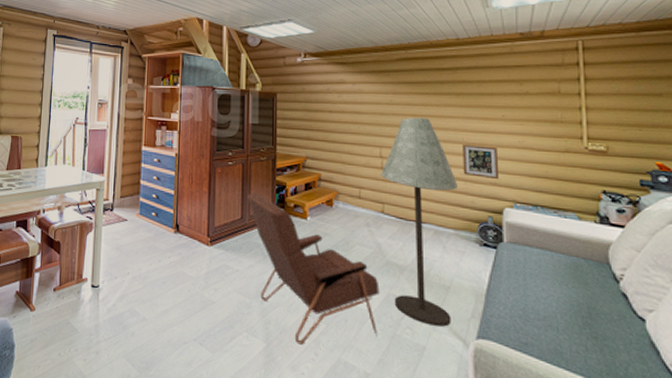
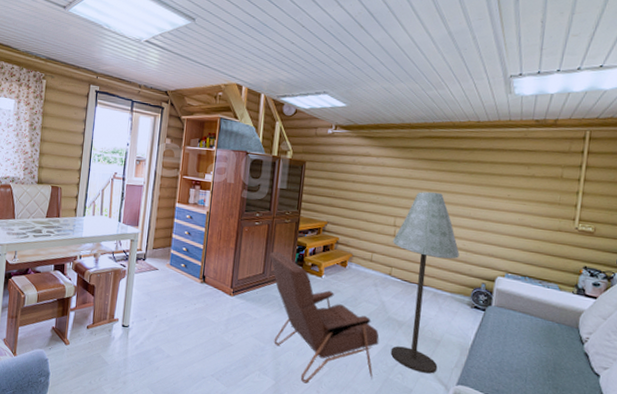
picture frame: present [463,145,500,180] -> none [466,219,499,252]

